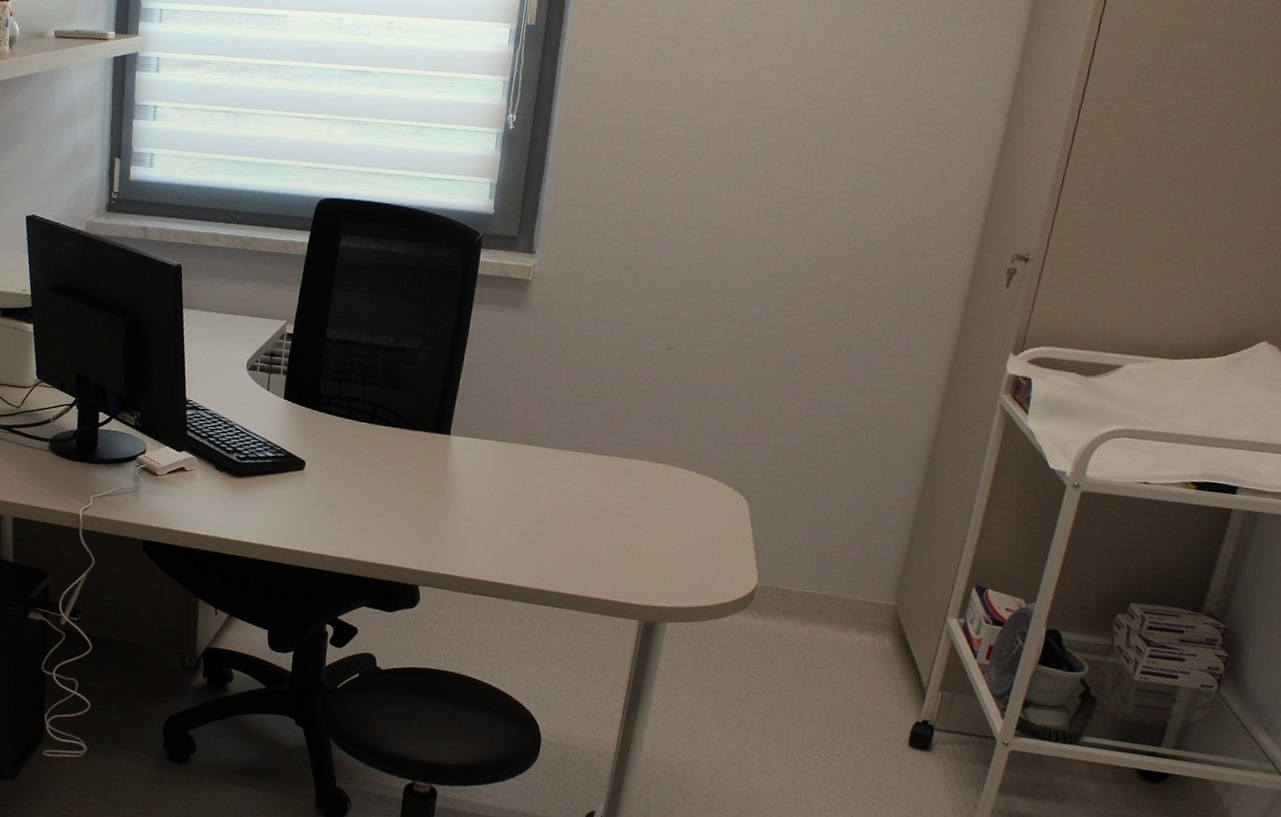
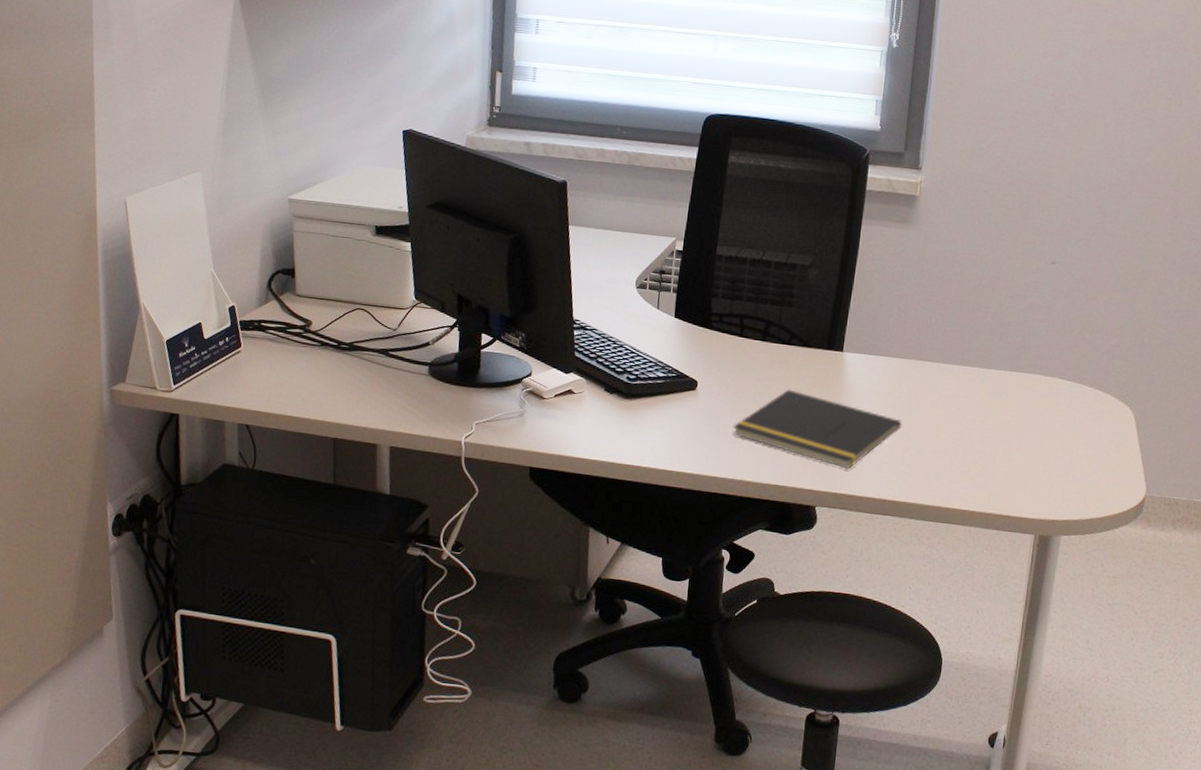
notepad: none [338,471,508,551] -> present [732,389,902,469]

